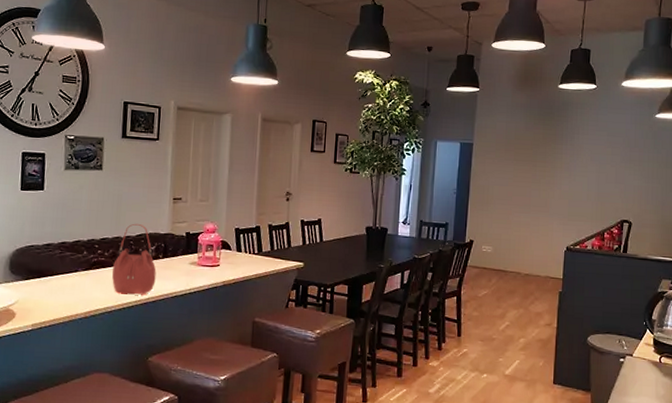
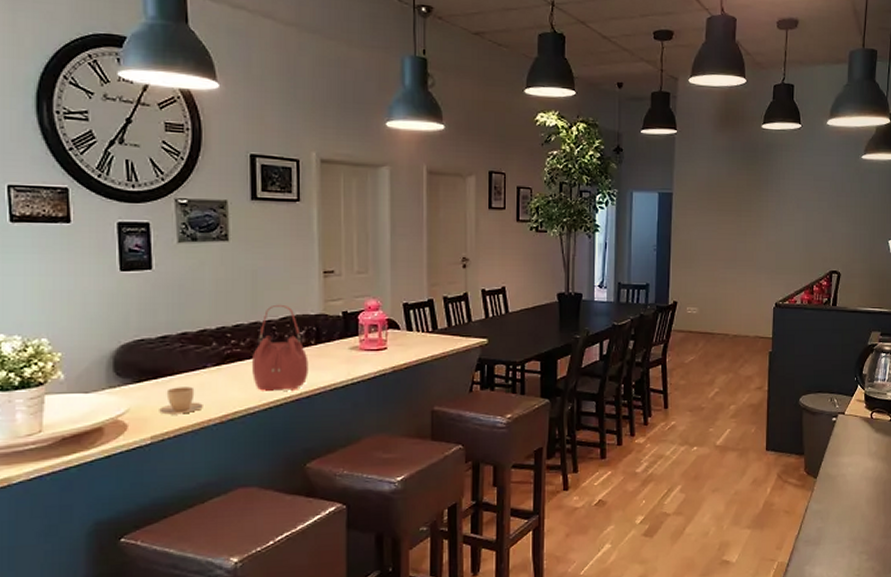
teacup: none [40,285,73,308] -> present [159,386,203,415]

